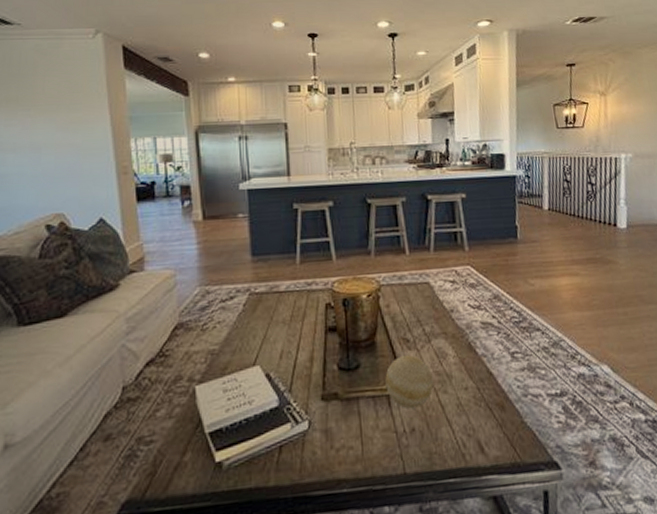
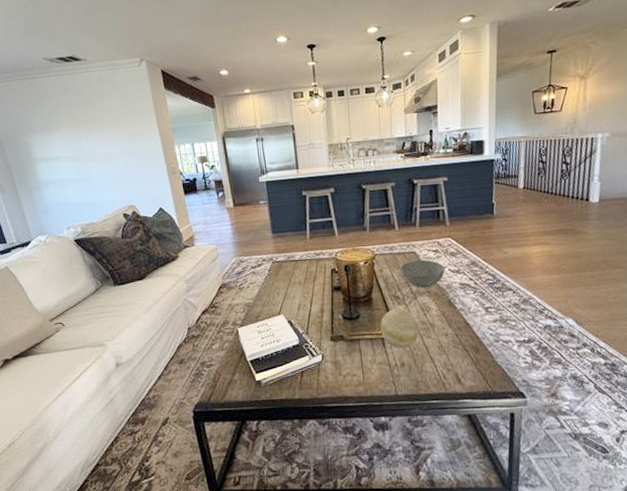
bowl: none [411,292,464,328] -> present [400,259,445,288]

